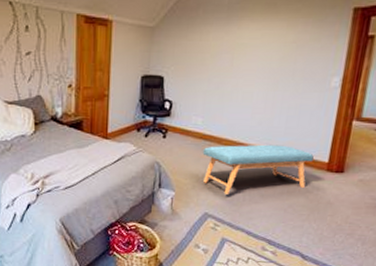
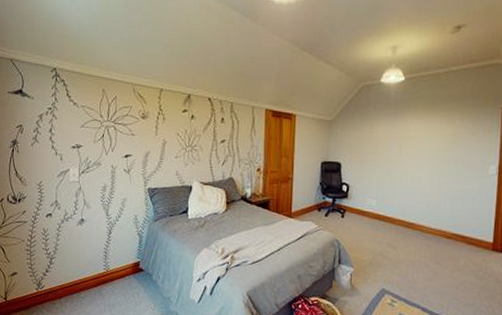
bench: present [202,144,314,194] -> none [377,225,479,271]

